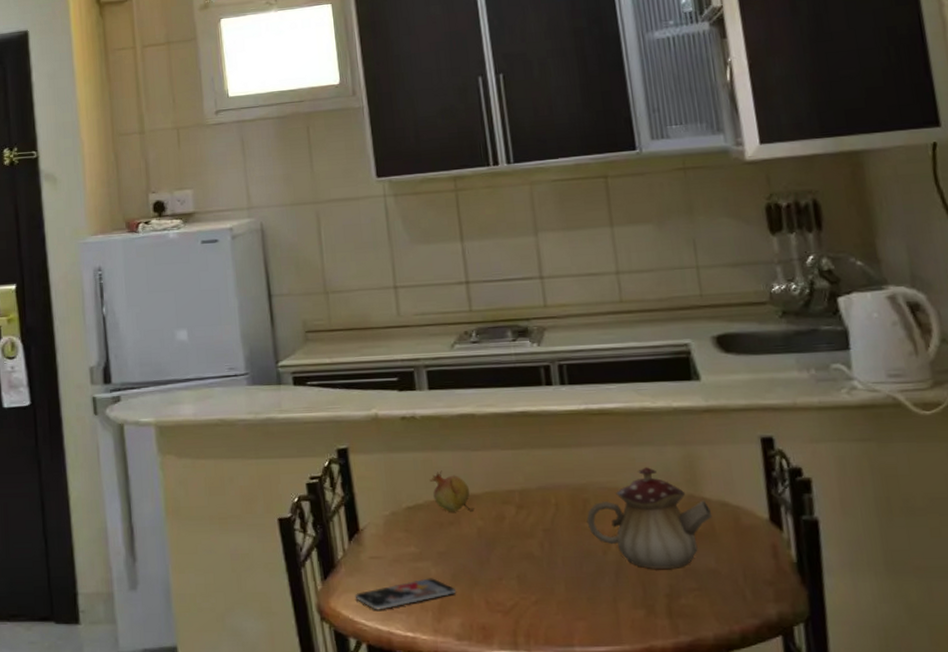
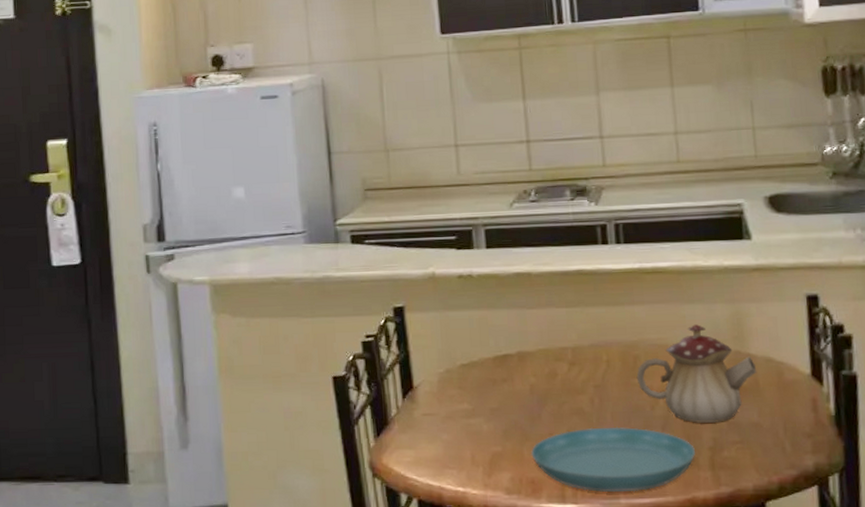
smartphone: present [355,578,457,610] -> none [407,434,508,466]
fruit: present [429,470,475,512] -> none [484,328,528,370]
saucer: none [480,572,651,640] -> present [530,426,695,493]

